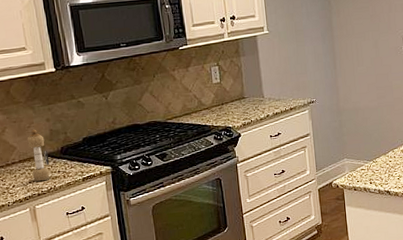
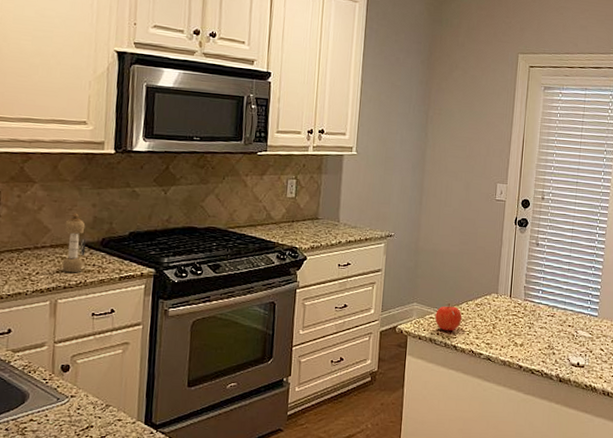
apple: none [366,154,391,179] -> present [435,303,462,331]

